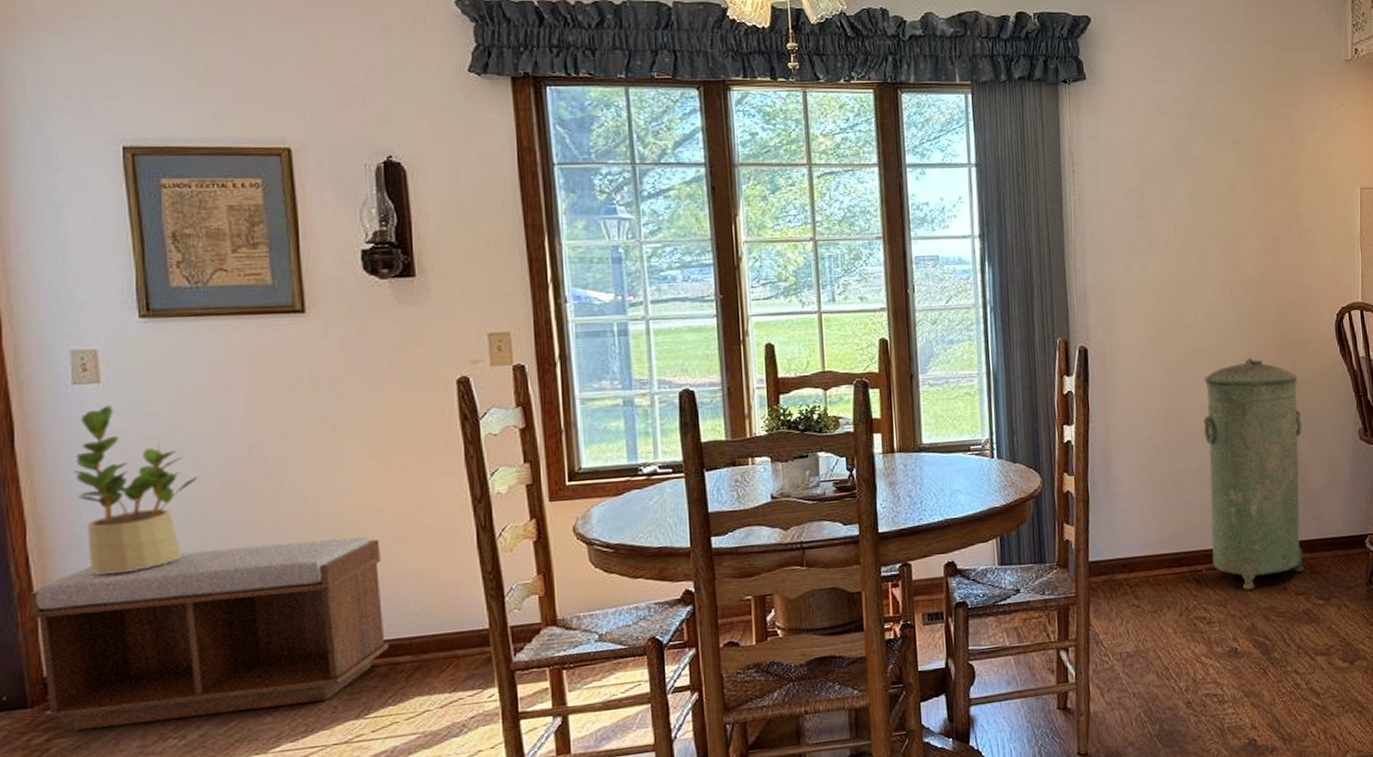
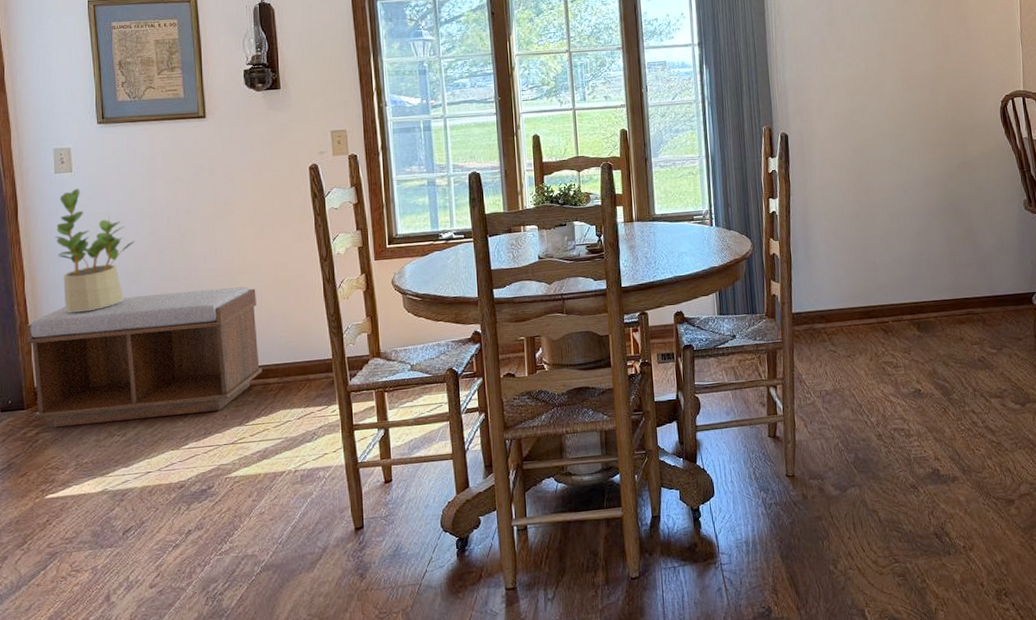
trash can: present [1203,358,1304,590] -> none [886,140,978,340]

